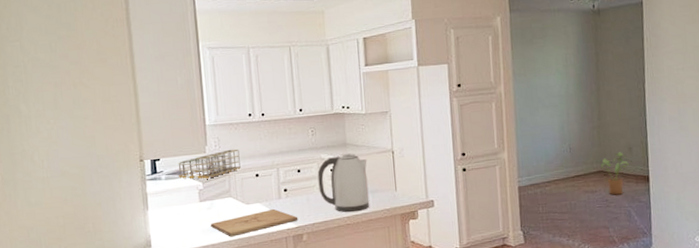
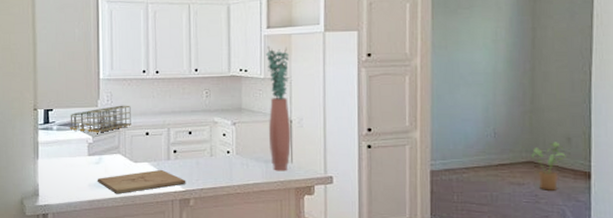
kettle: present [317,153,370,212] -> none [209,119,263,180]
vase: none [366,82,394,200] -> present [266,46,291,171]

